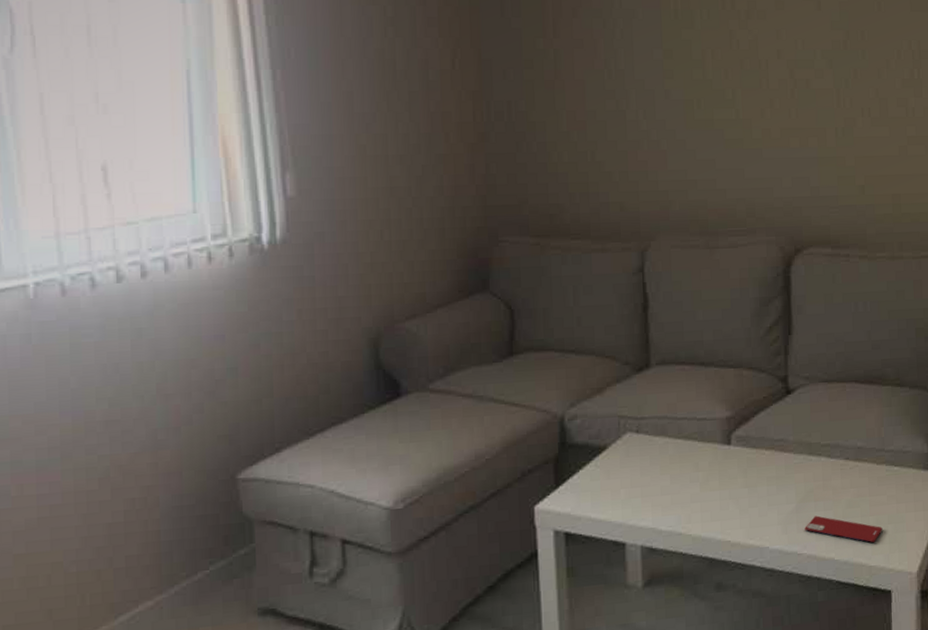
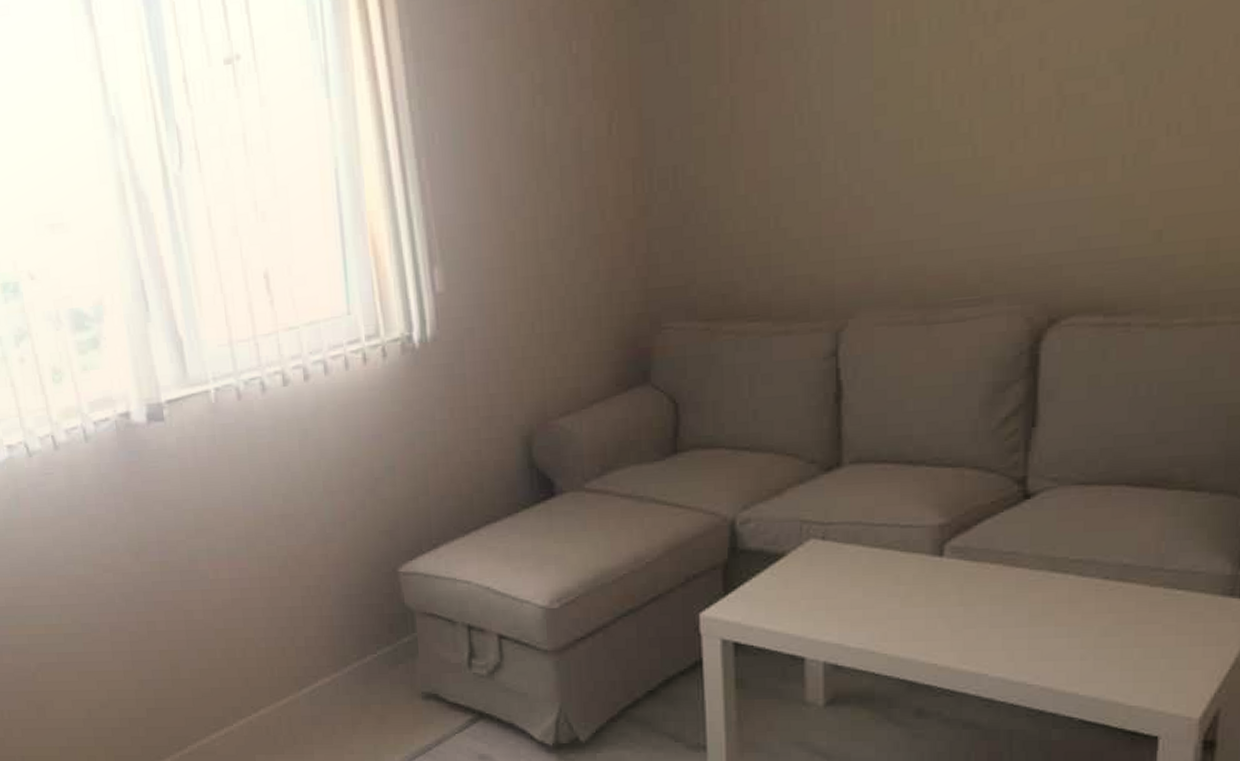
smartphone: present [805,515,883,543] -> none [1039,643,1152,680]

